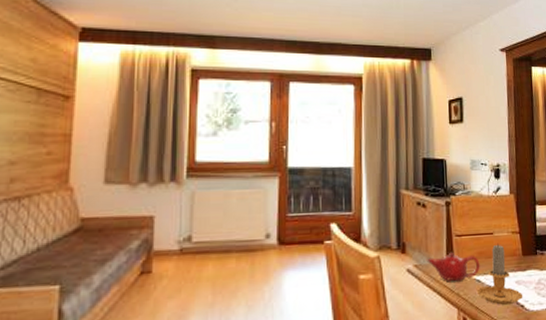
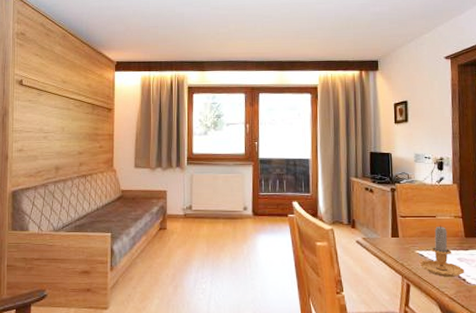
teapot: present [426,252,480,282] -> none [373,229,423,254]

